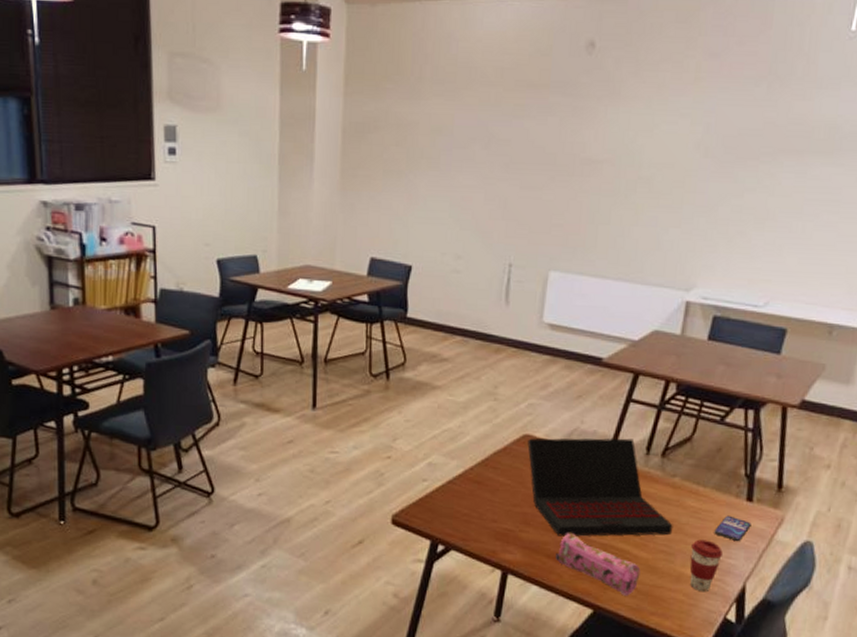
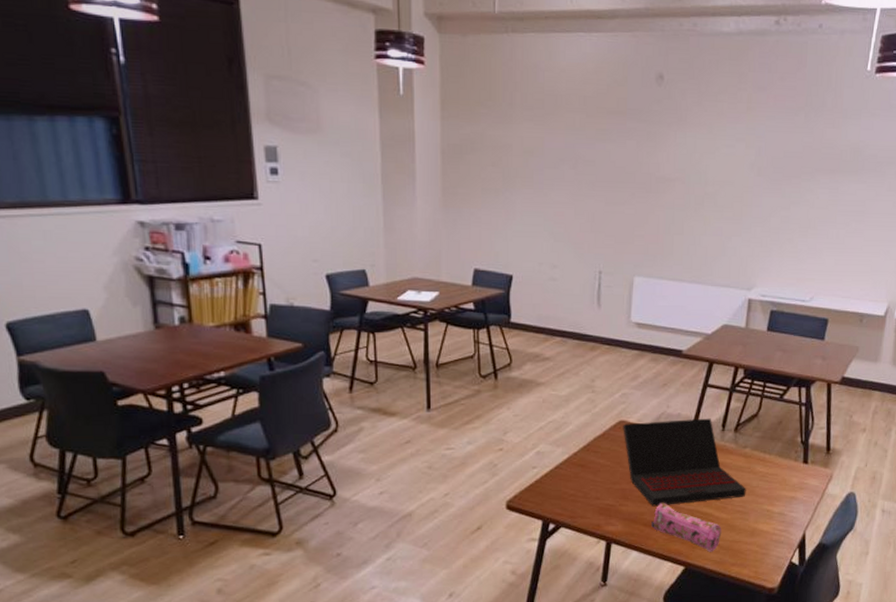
coffee cup: present [689,539,724,591] -> none [761,498,787,541]
smartphone: present [714,515,751,542] -> none [779,476,808,498]

